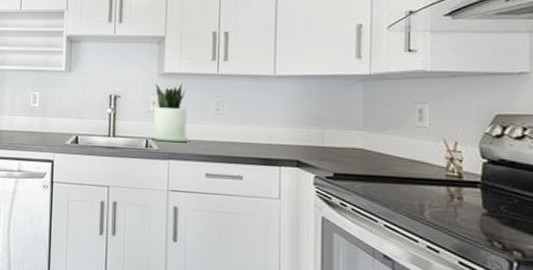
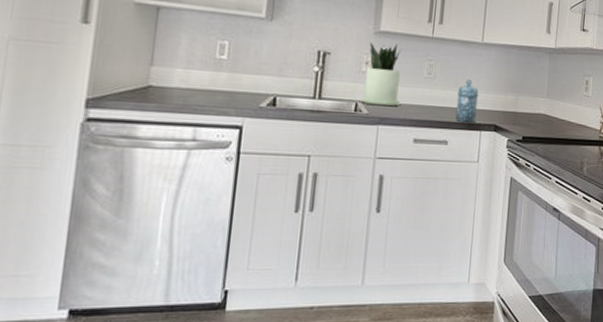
canister: none [249,113,275,158] -> present [455,79,479,122]

